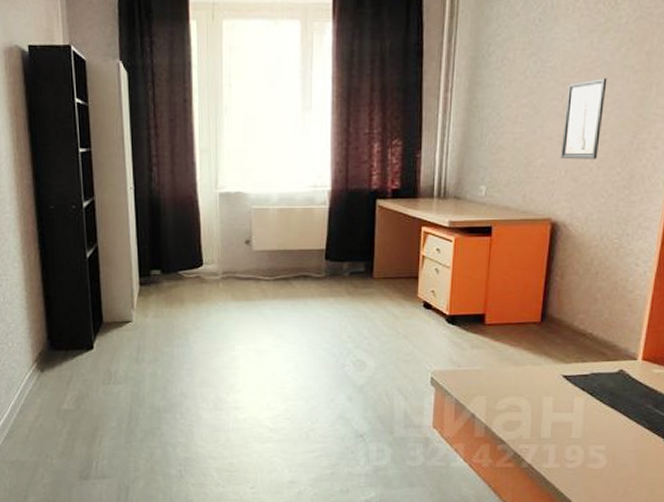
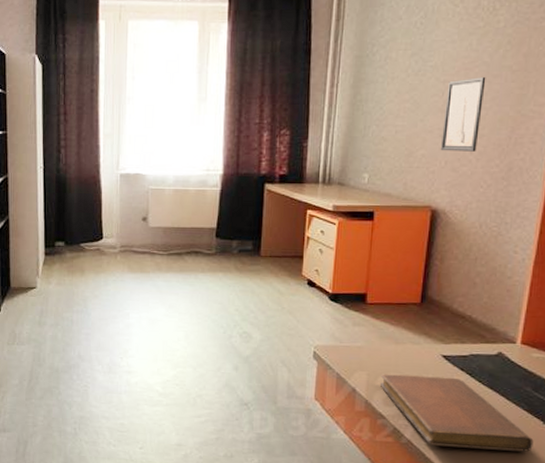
notebook: none [500,397,654,470] -> present [381,374,534,452]

